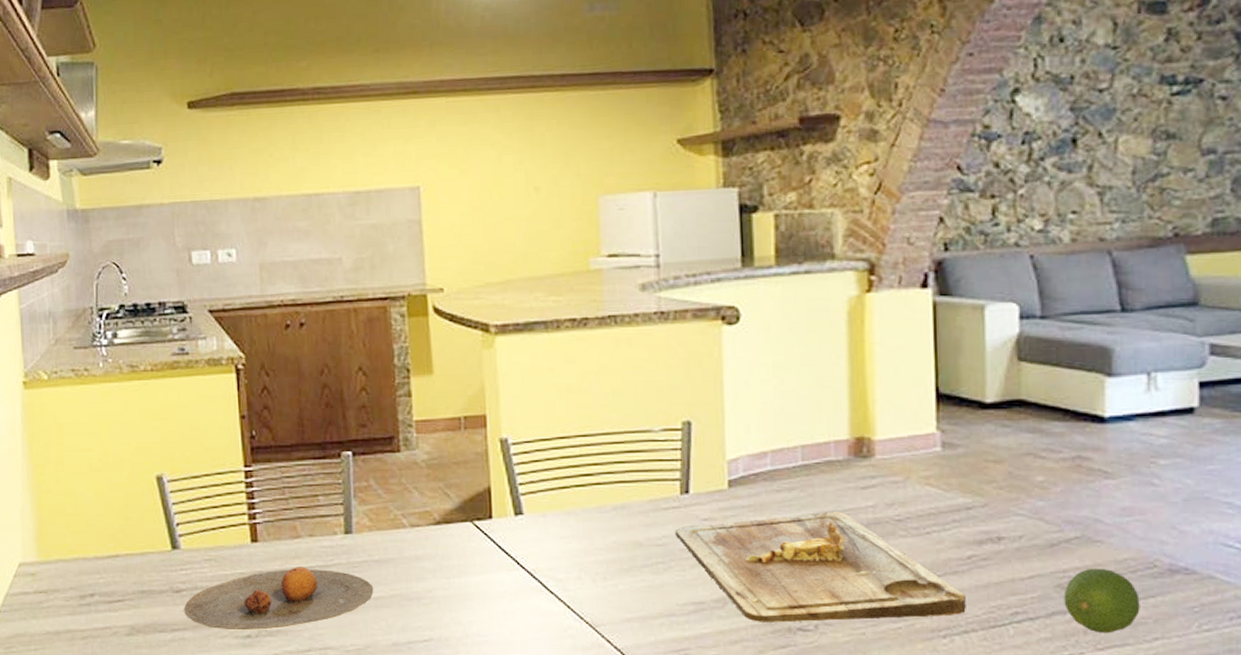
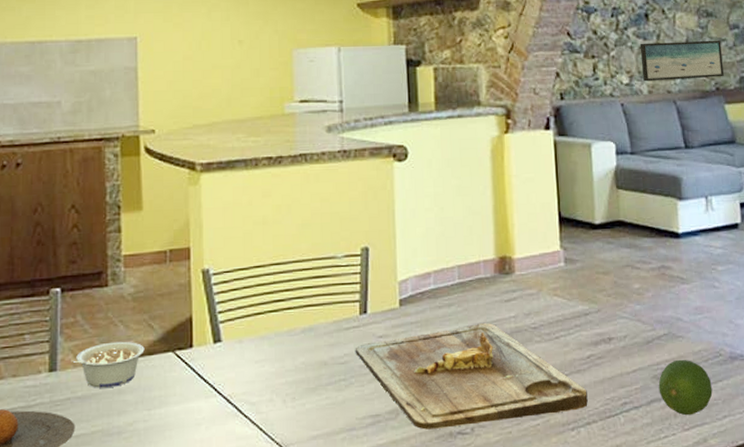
legume: none [366,508,441,553] -> present [71,341,145,388]
wall art: none [1061,170,1188,227] -> present [639,40,724,82]

